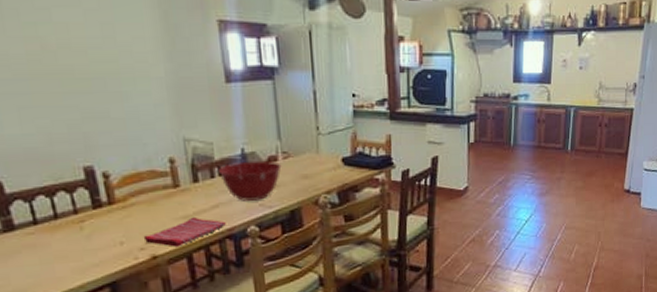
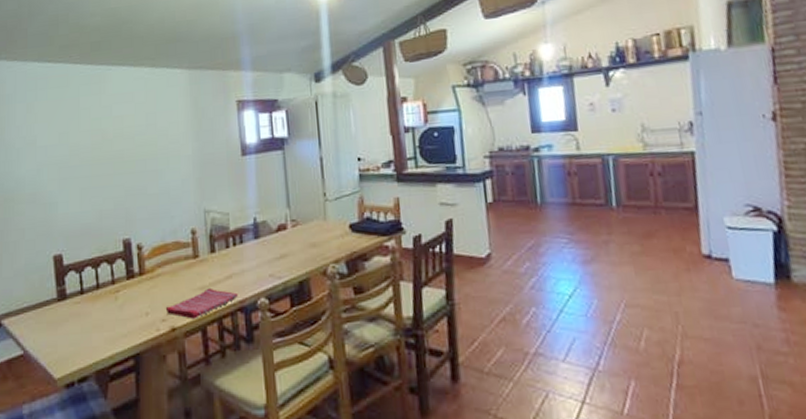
mixing bowl: present [217,160,282,201] -> none [232,229,291,272]

